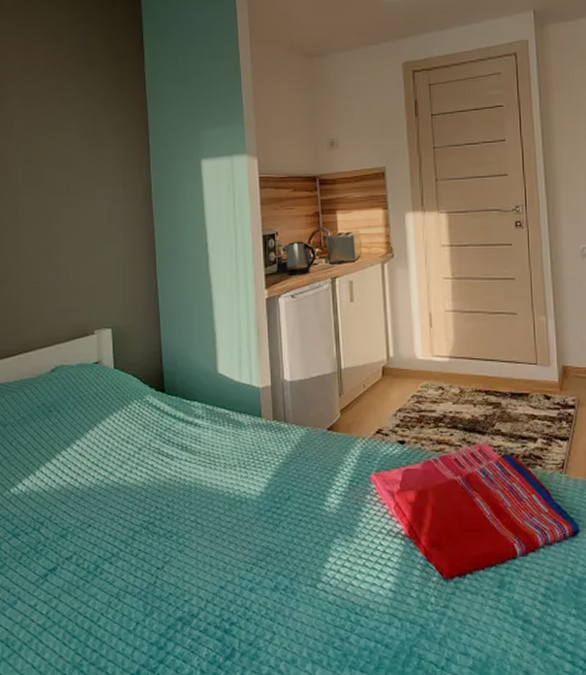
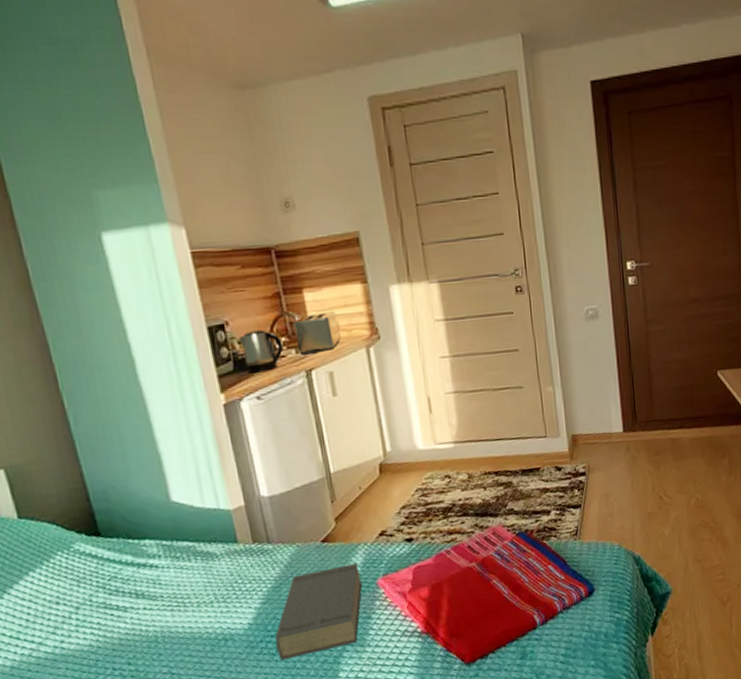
book: none [280,455,358,533] -> present [275,563,363,660]

